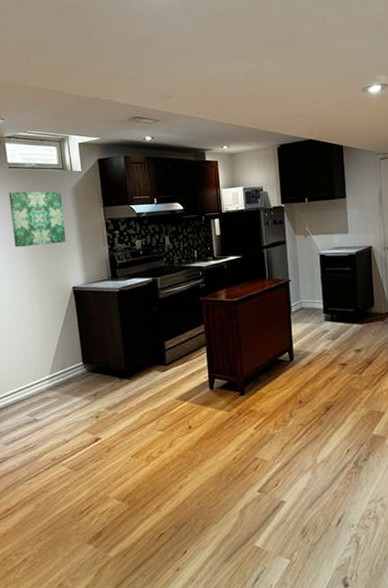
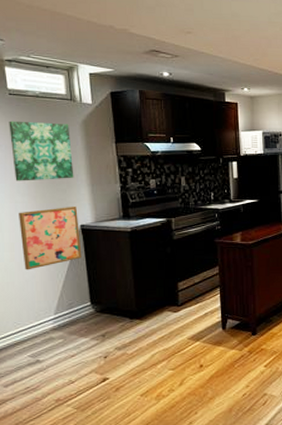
wall art: none [18,268,74,332] -> present [19,206,82,270]

